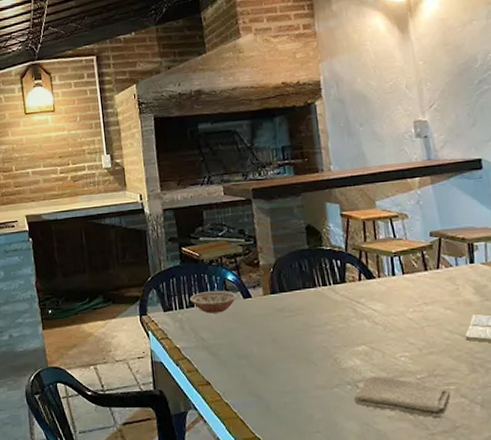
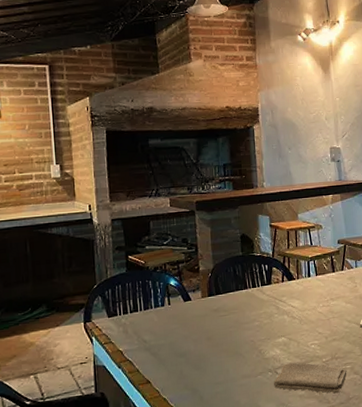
bowl: present [190,290,237,314] -> none [134,295,178,317]

